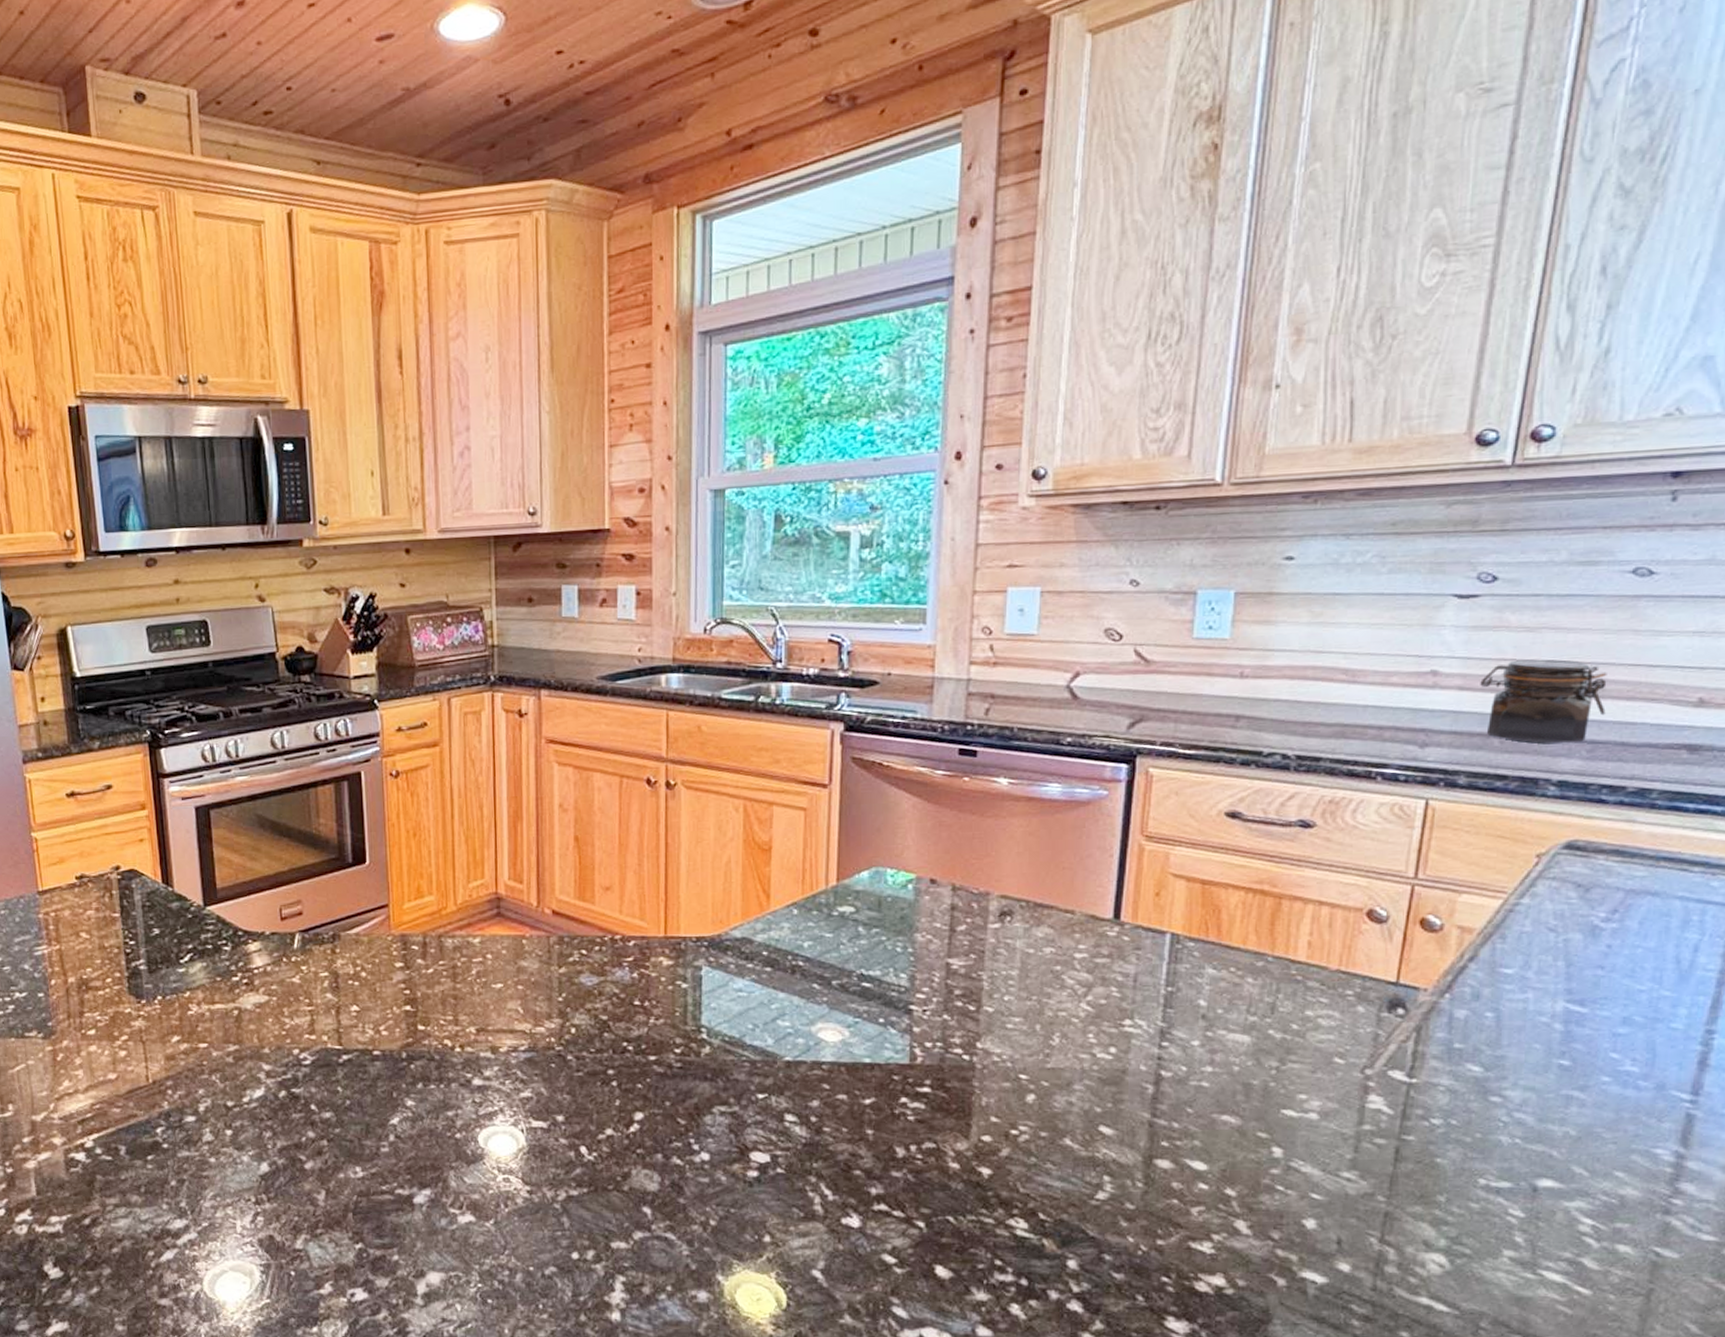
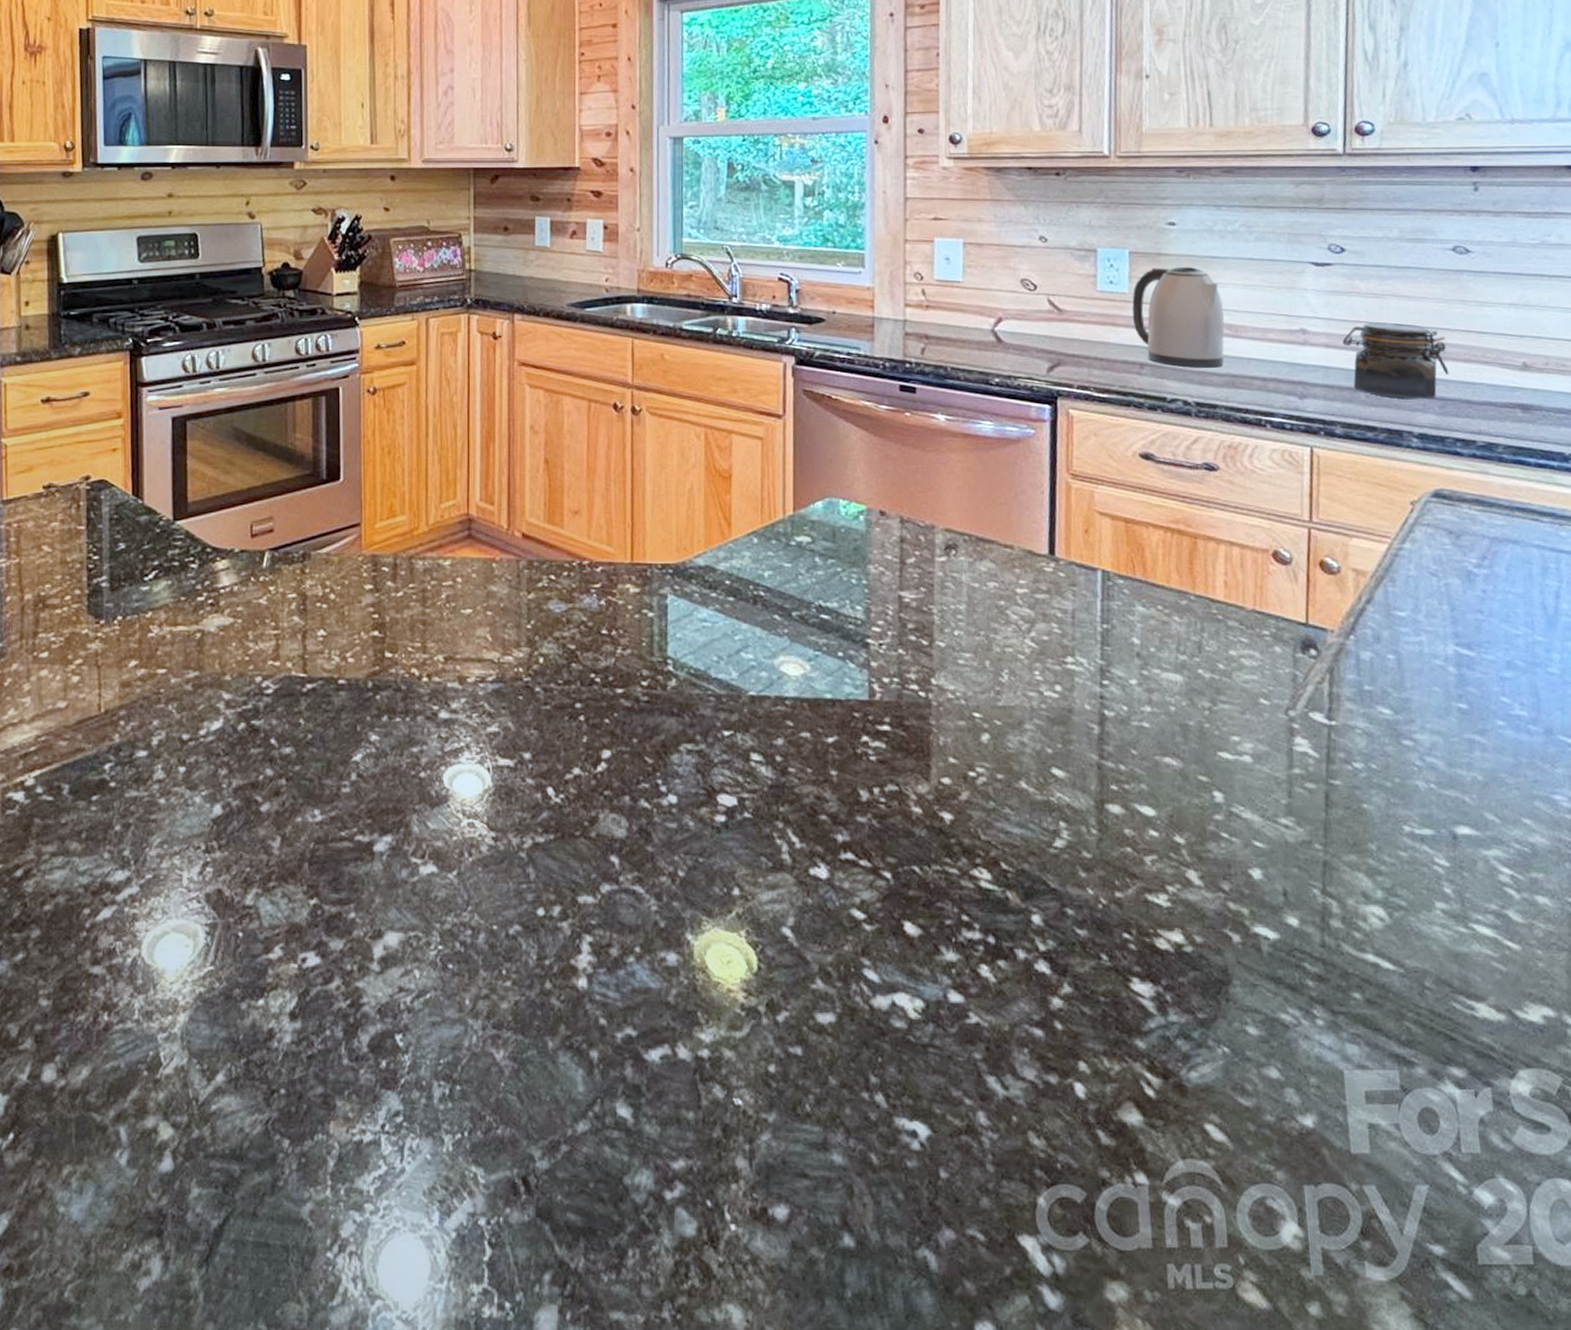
kettle: none [1232,606,1340,719] -> present [1132,266,1225,368]

